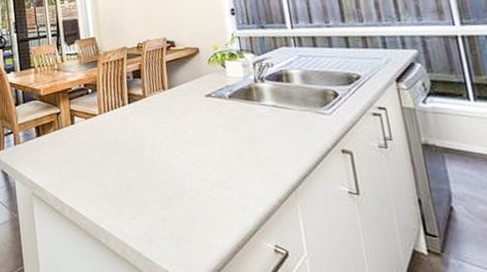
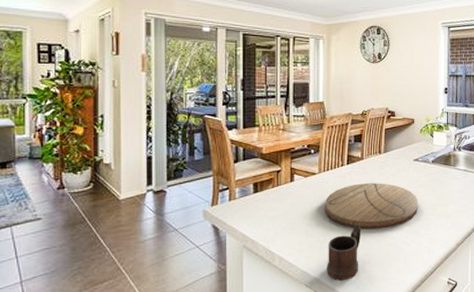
cutting board: none [110,124,220,179] -> present [325,183,418,230]
mug: none [119,171,158,238] -> present [327,223,361,281]

